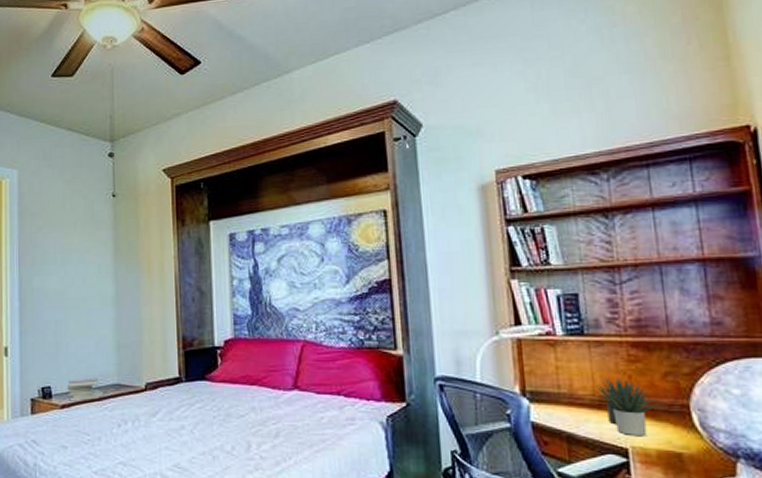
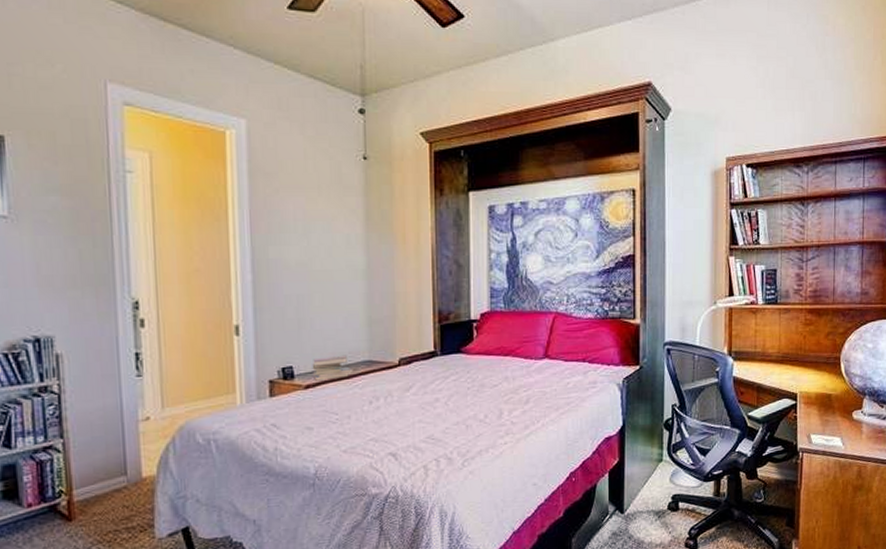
succulent plant: present [596,377,660,437] -> none [781,337,822,384]

